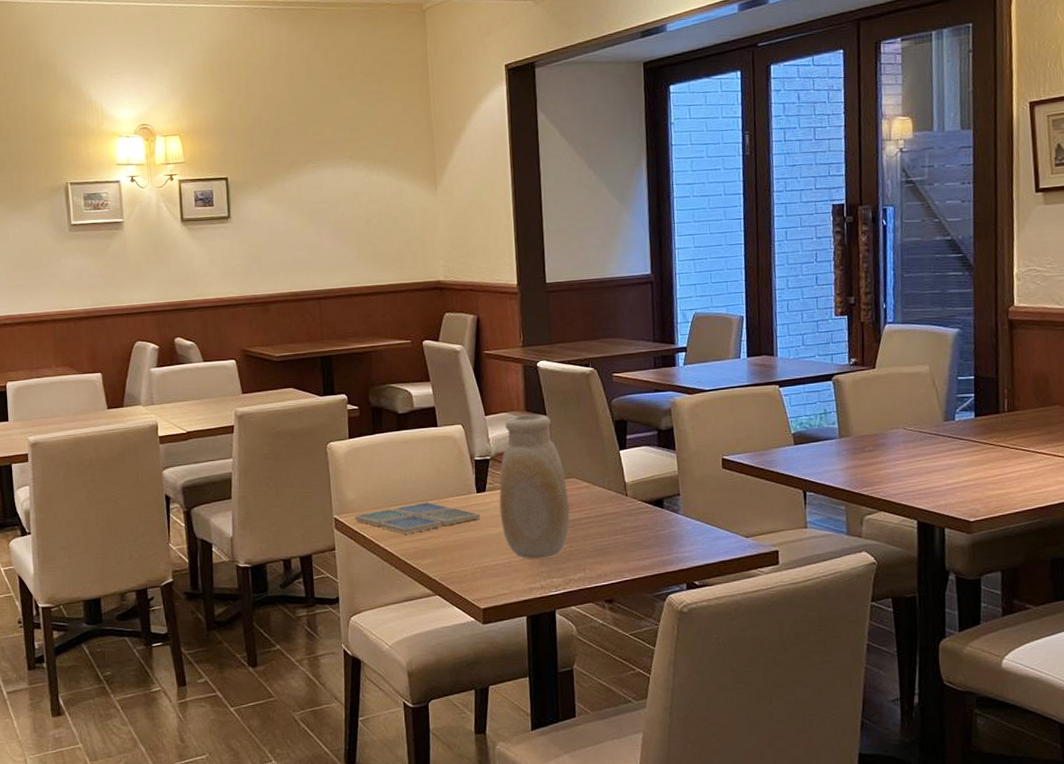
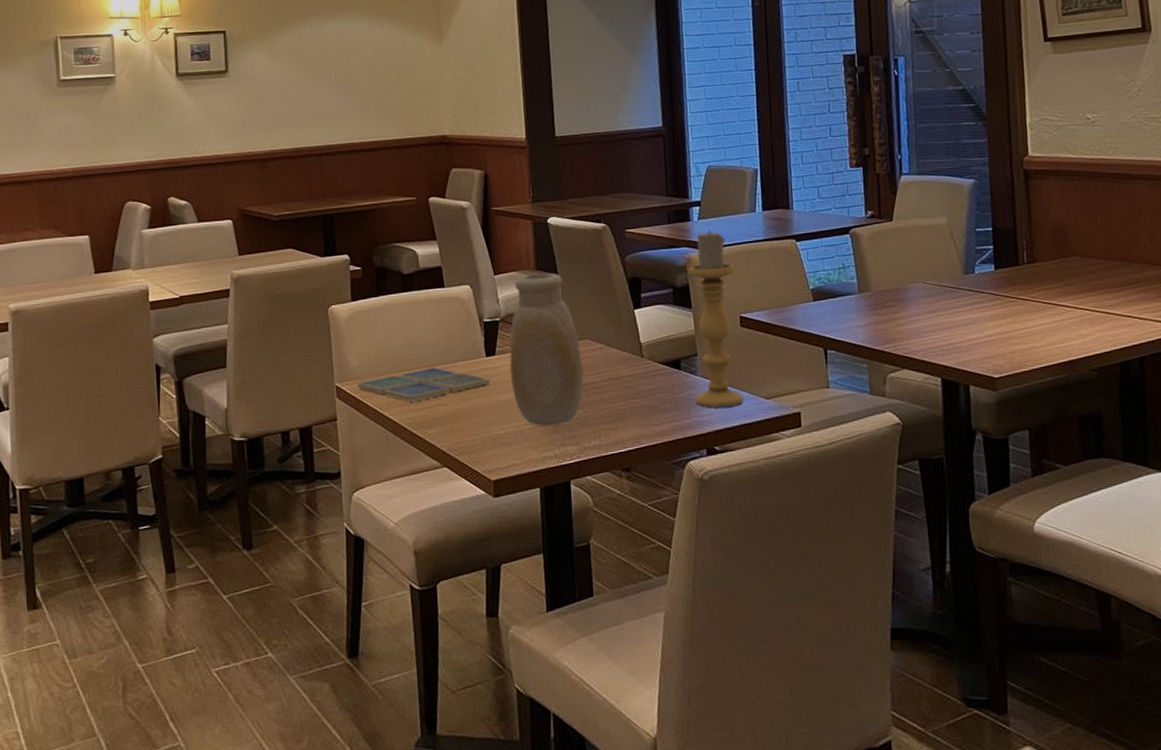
candle holder: none [673,375,724,545] -> present [688,230,744,408]

